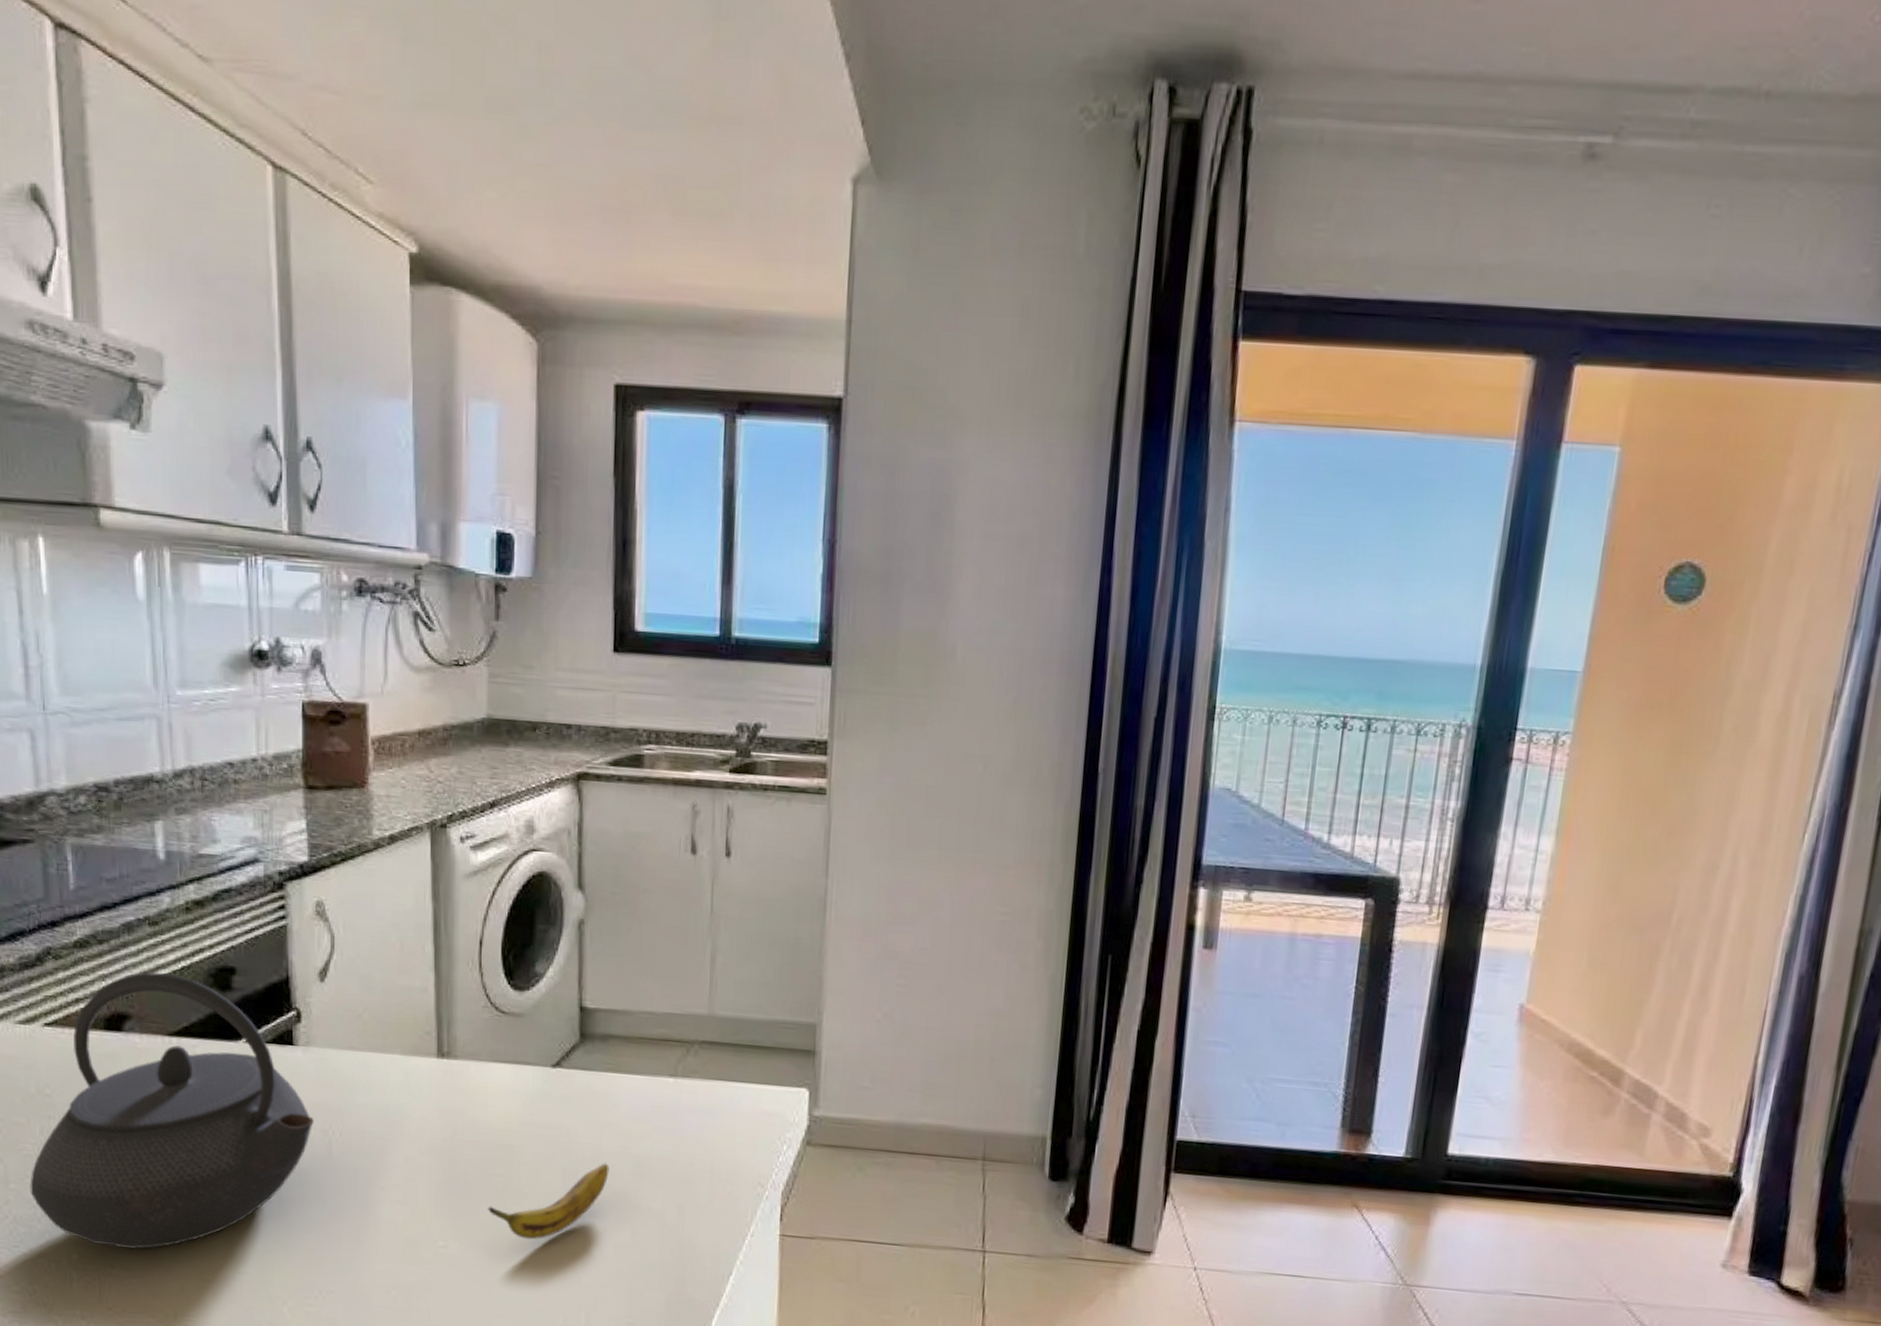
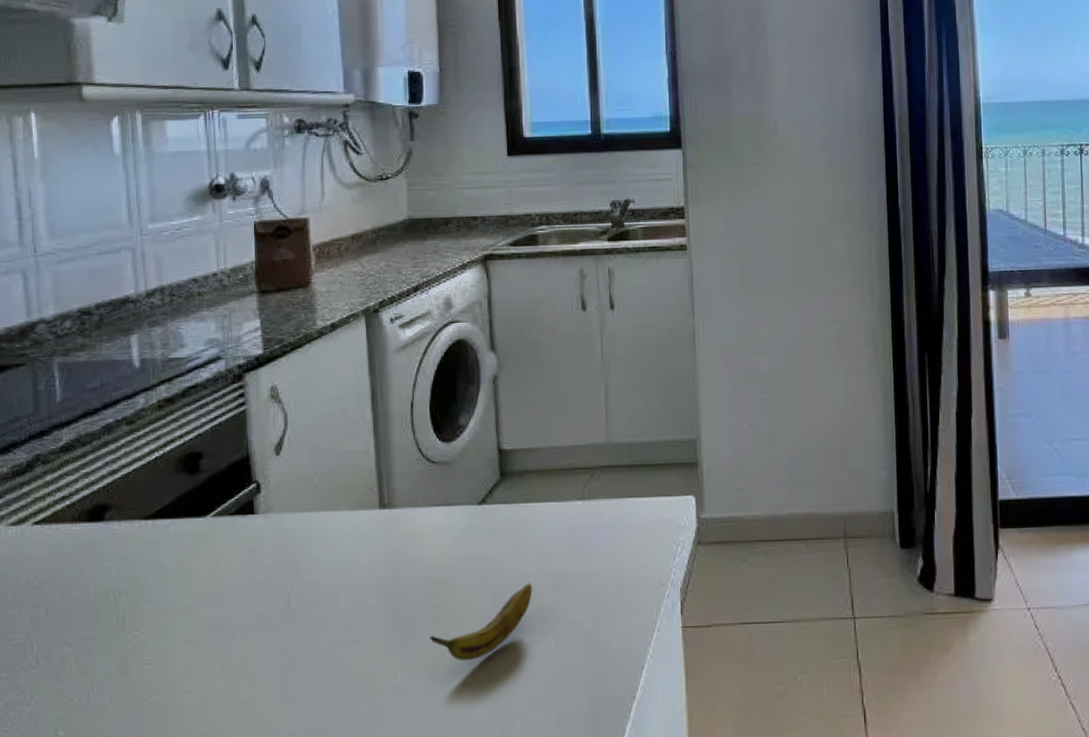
kettle: present [30,972,314,1249] -> none [20,465,274,719]

